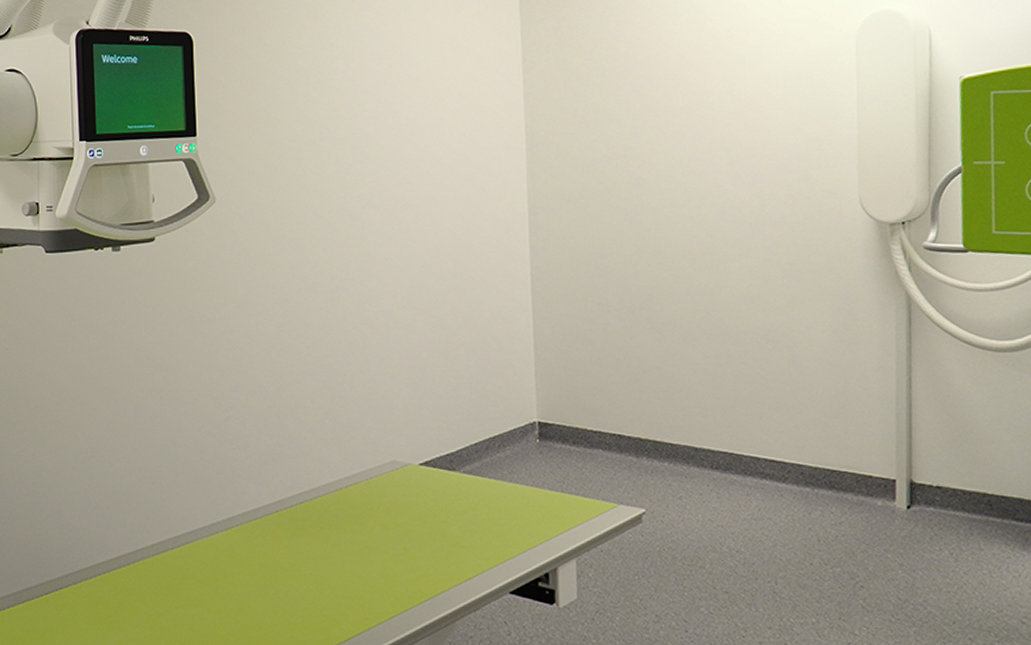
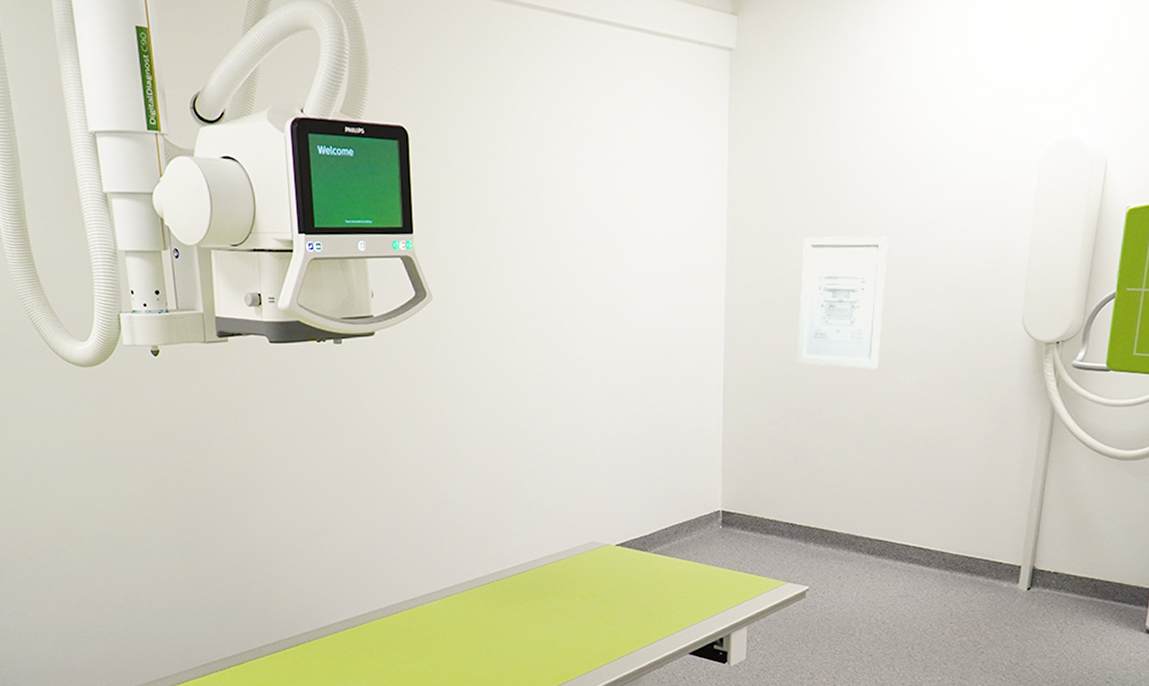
wall art: none [608,118,703,259] -> present [797,236,887,369]

